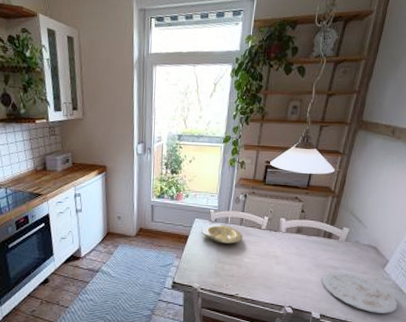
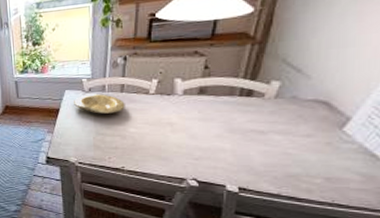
plate: present [322,271,398,313] -> none [240,135,368,185]

